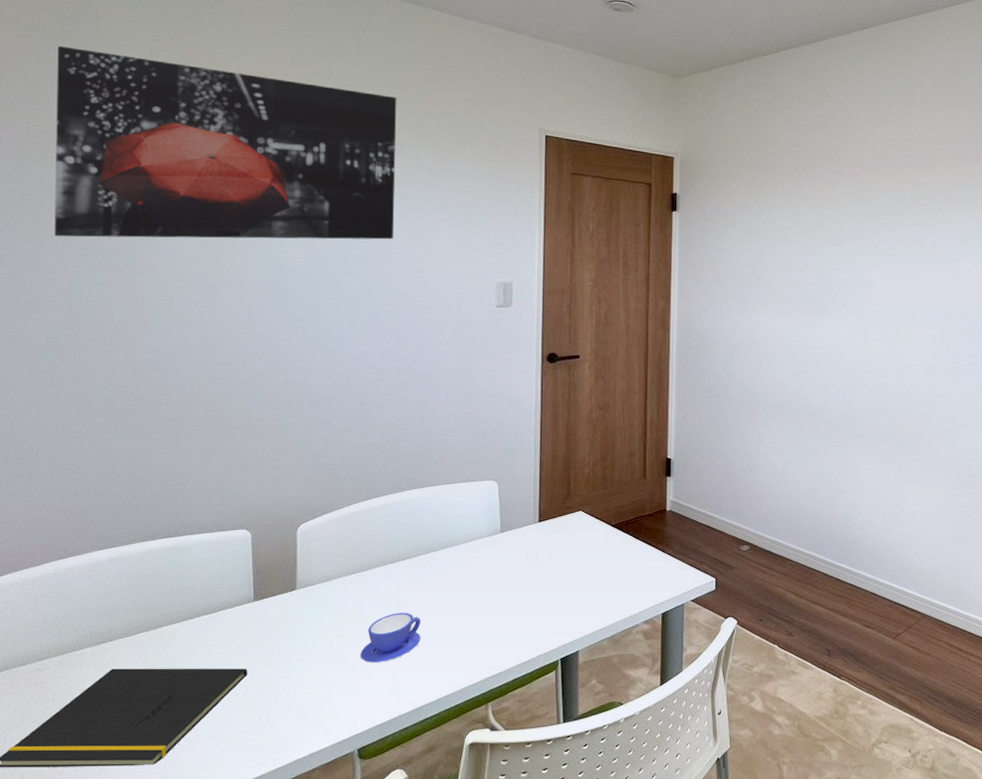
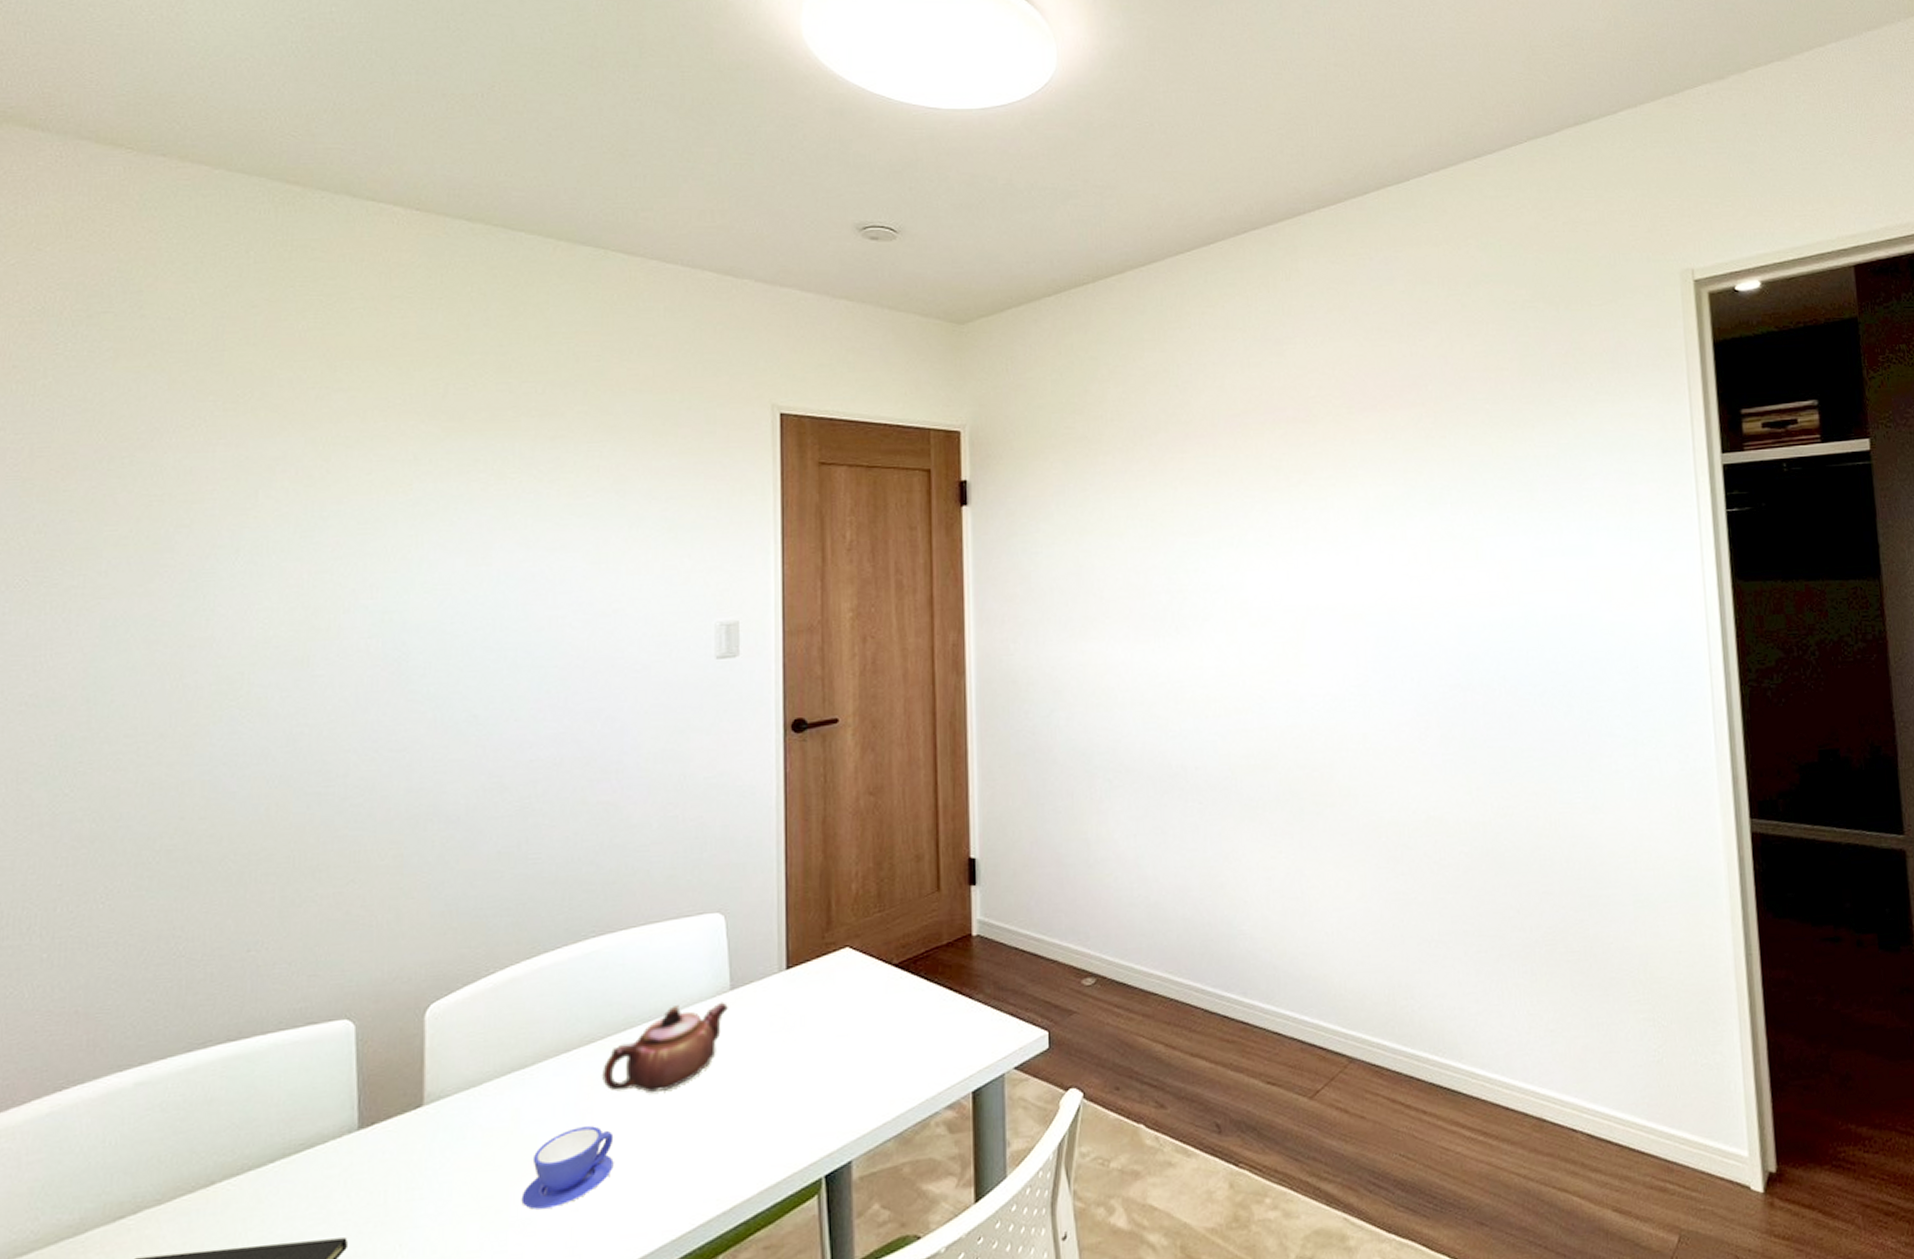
wall art: present [54,46,397,240] -> none [66,334,570,604]
teapot: none [413,540,499,595] -> present [601,1002,728,1094]

